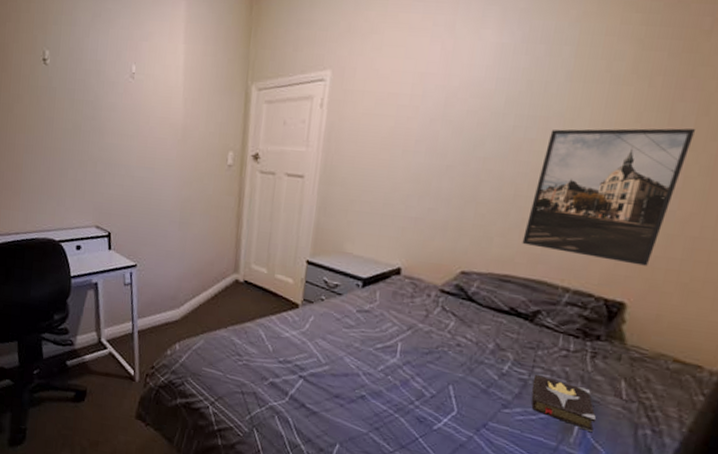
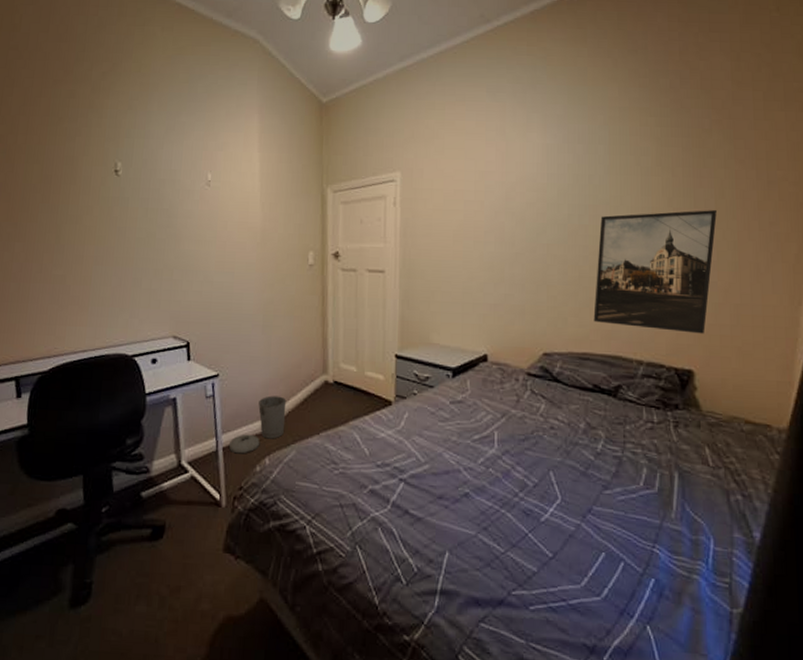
trash can: none [143,288,198,339] -> present [228,395,287,454]
hardback book: present [531,375,596,433] -> none [626,451,690,505]

